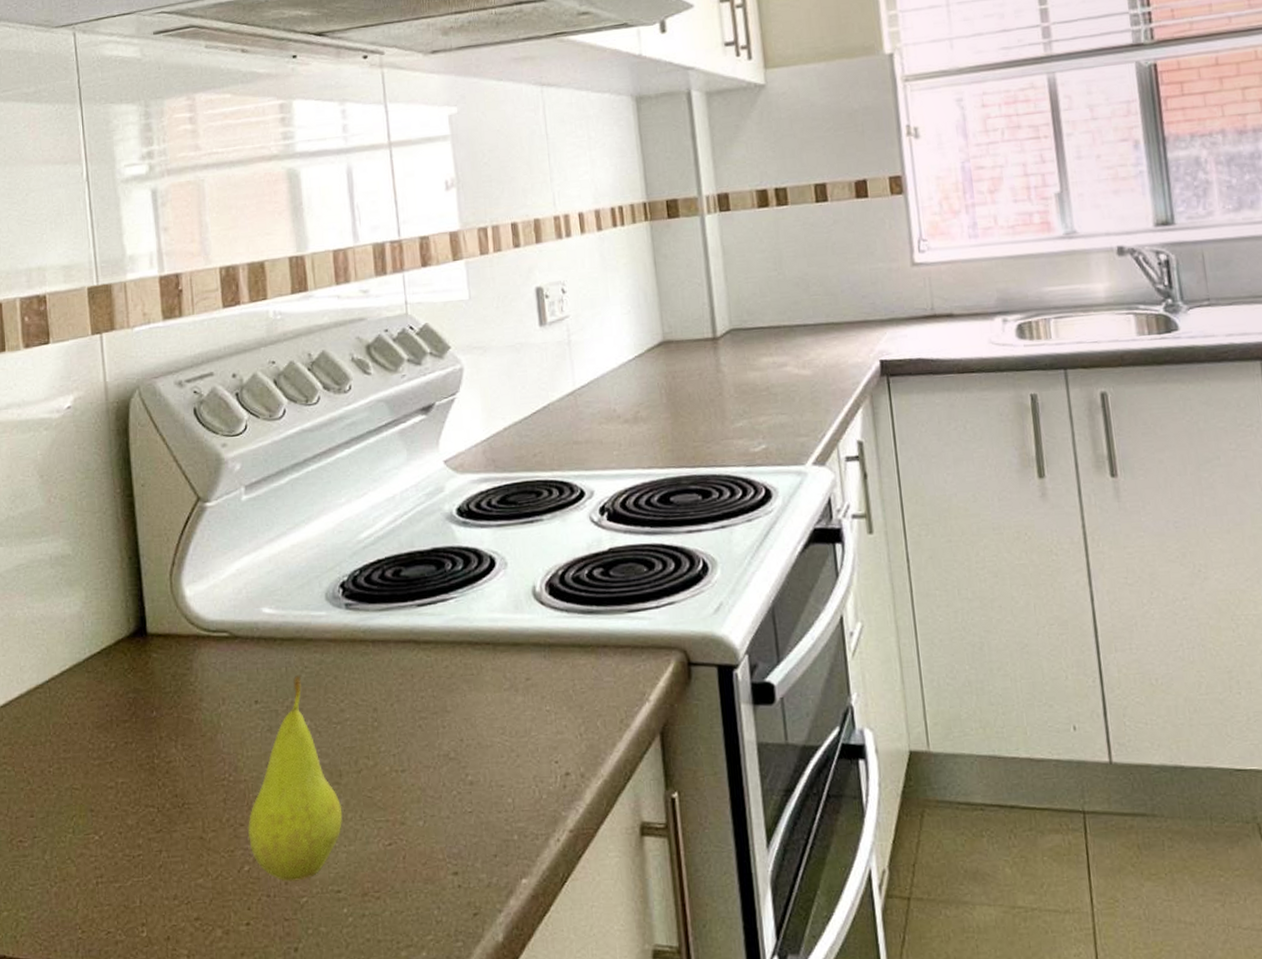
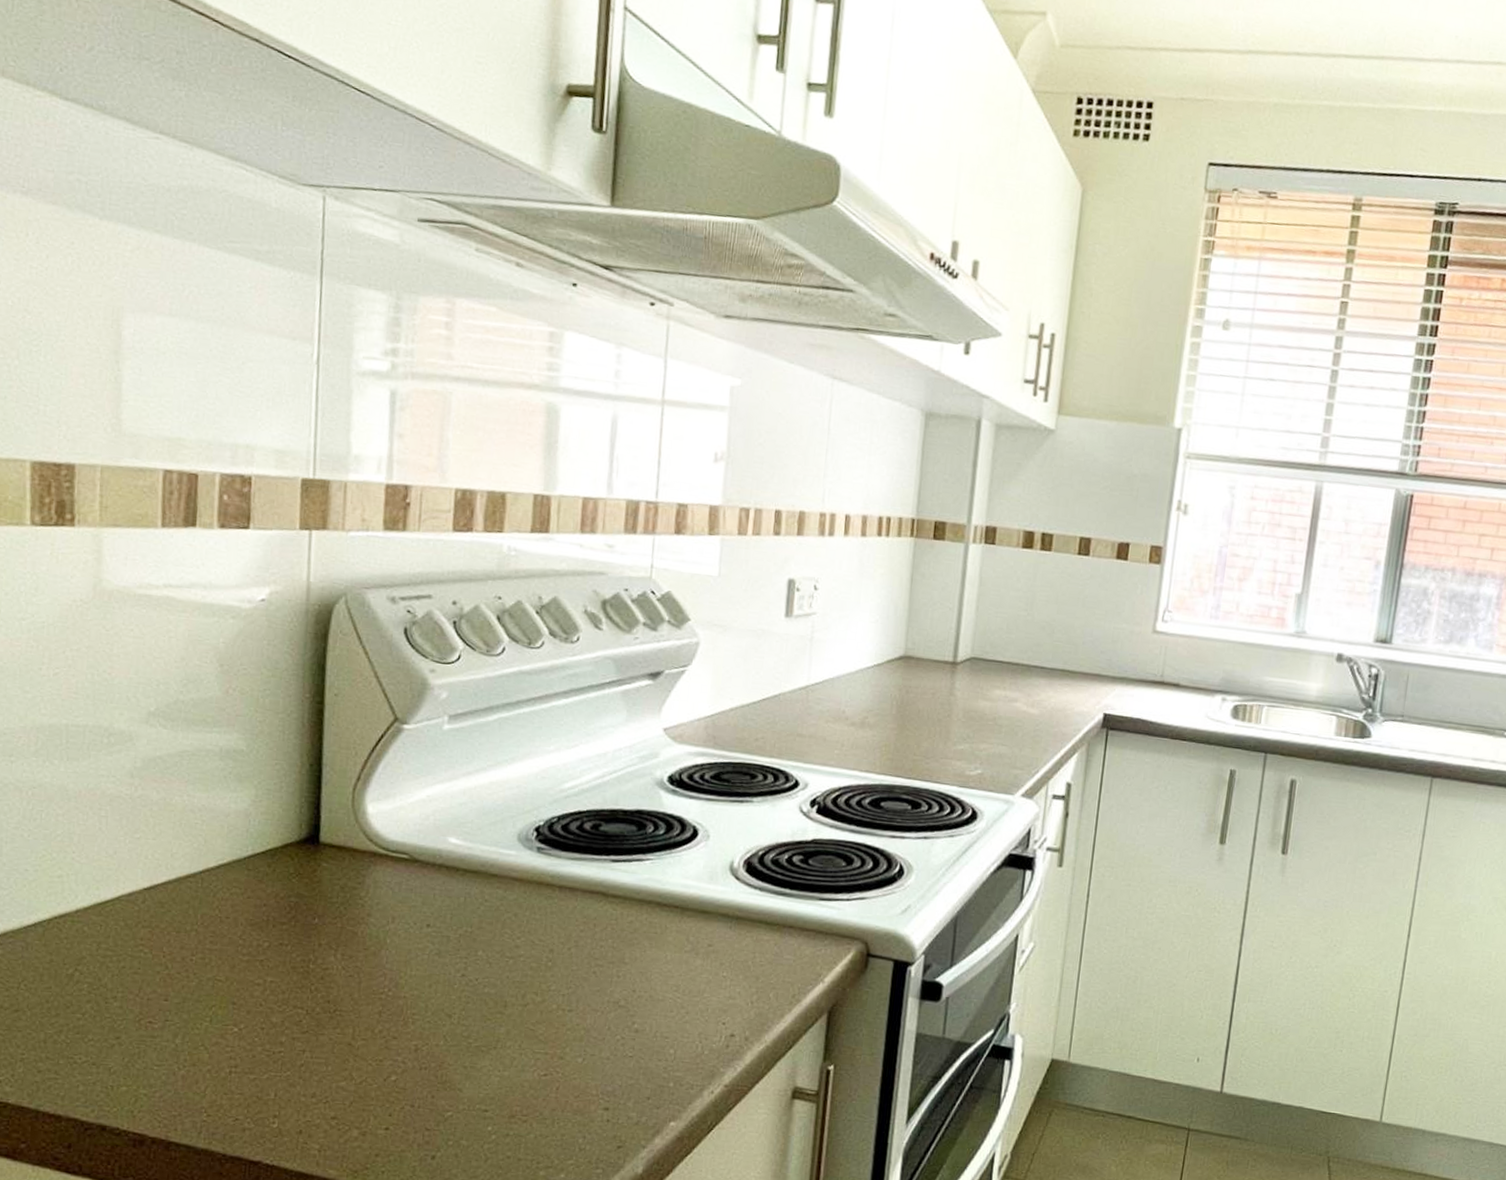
fruit: present [248,674,343,883] -> none [400,906,502,1097]

